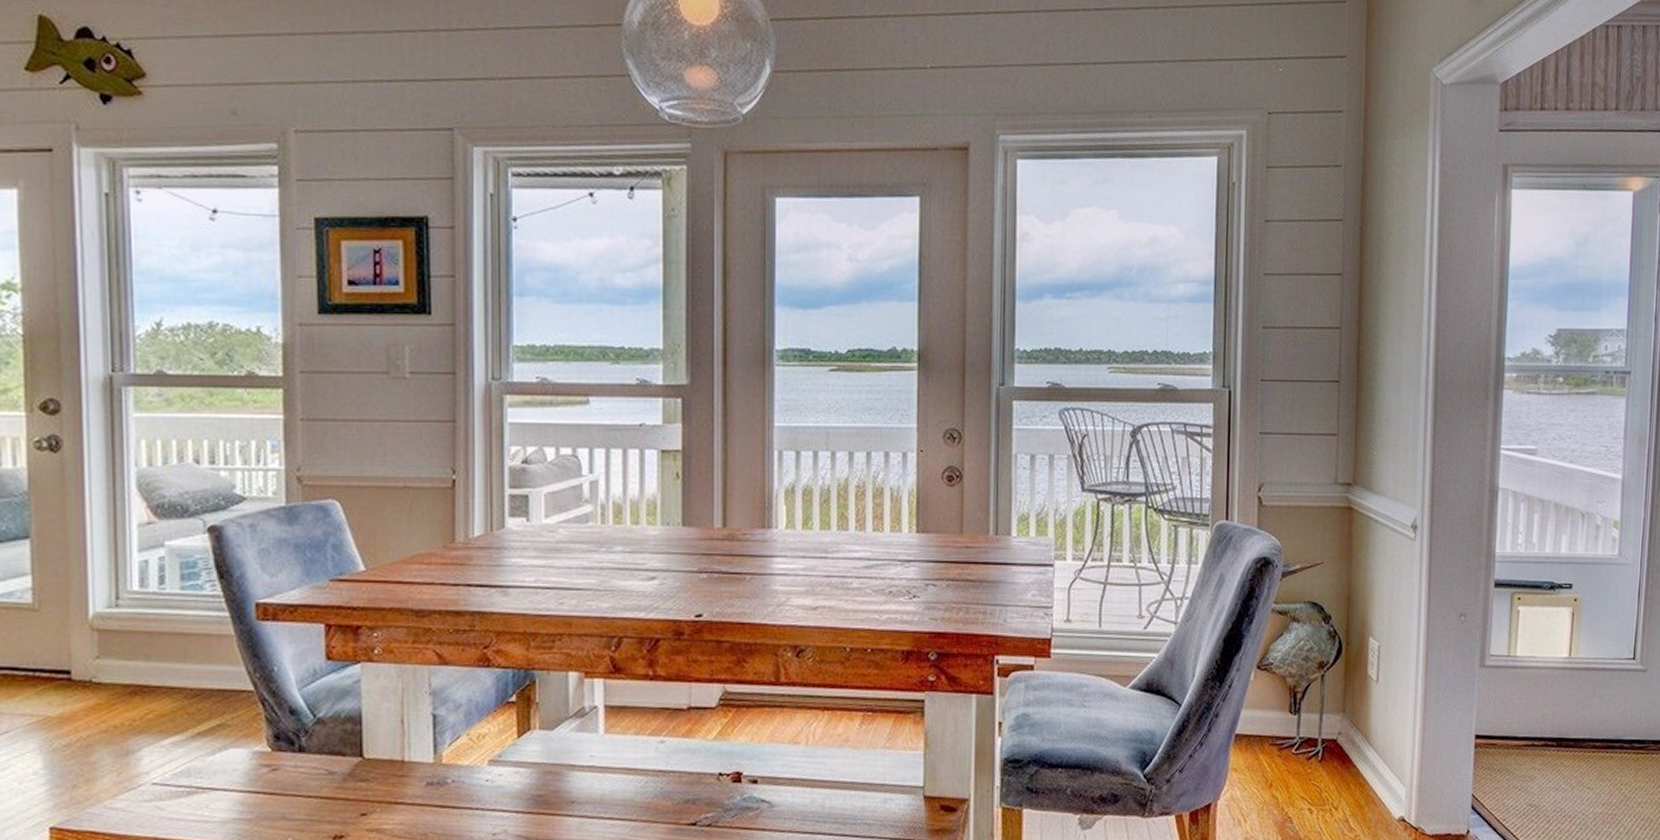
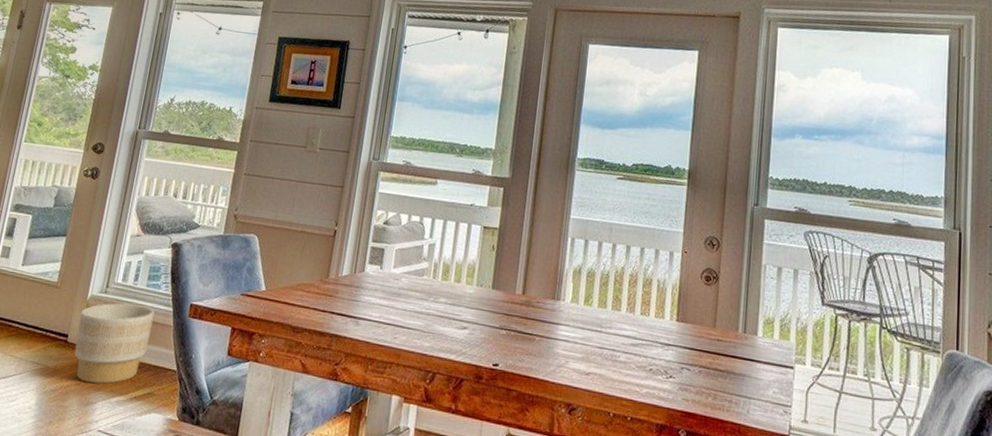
planter: none [82,615,203,728] -> present [74,303,155,384]

